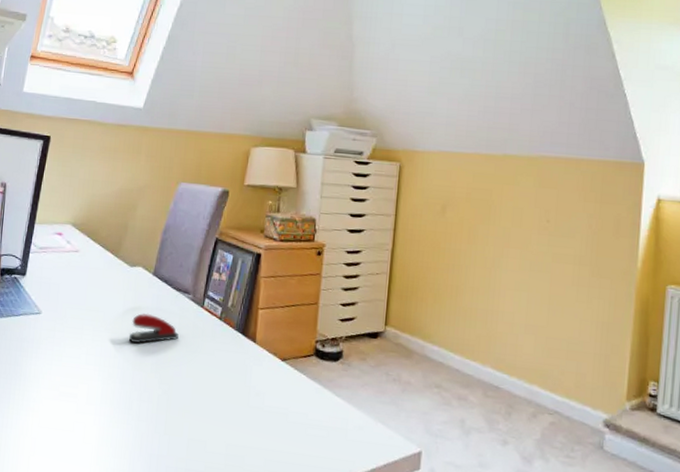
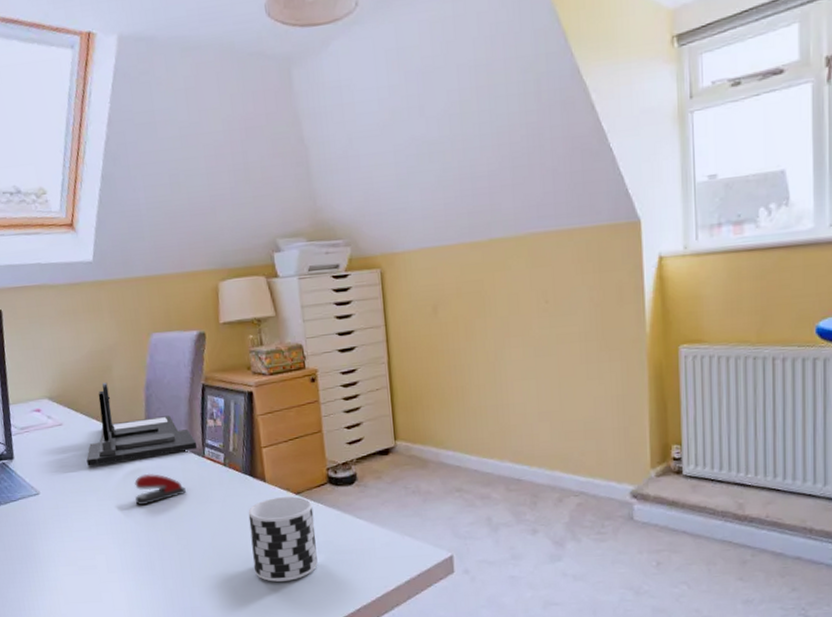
desk organizer: none [92,219,199,299] -> present [86,382,198,466]
cup: none [226,360,296,447] -> present [248,496,318,582]

